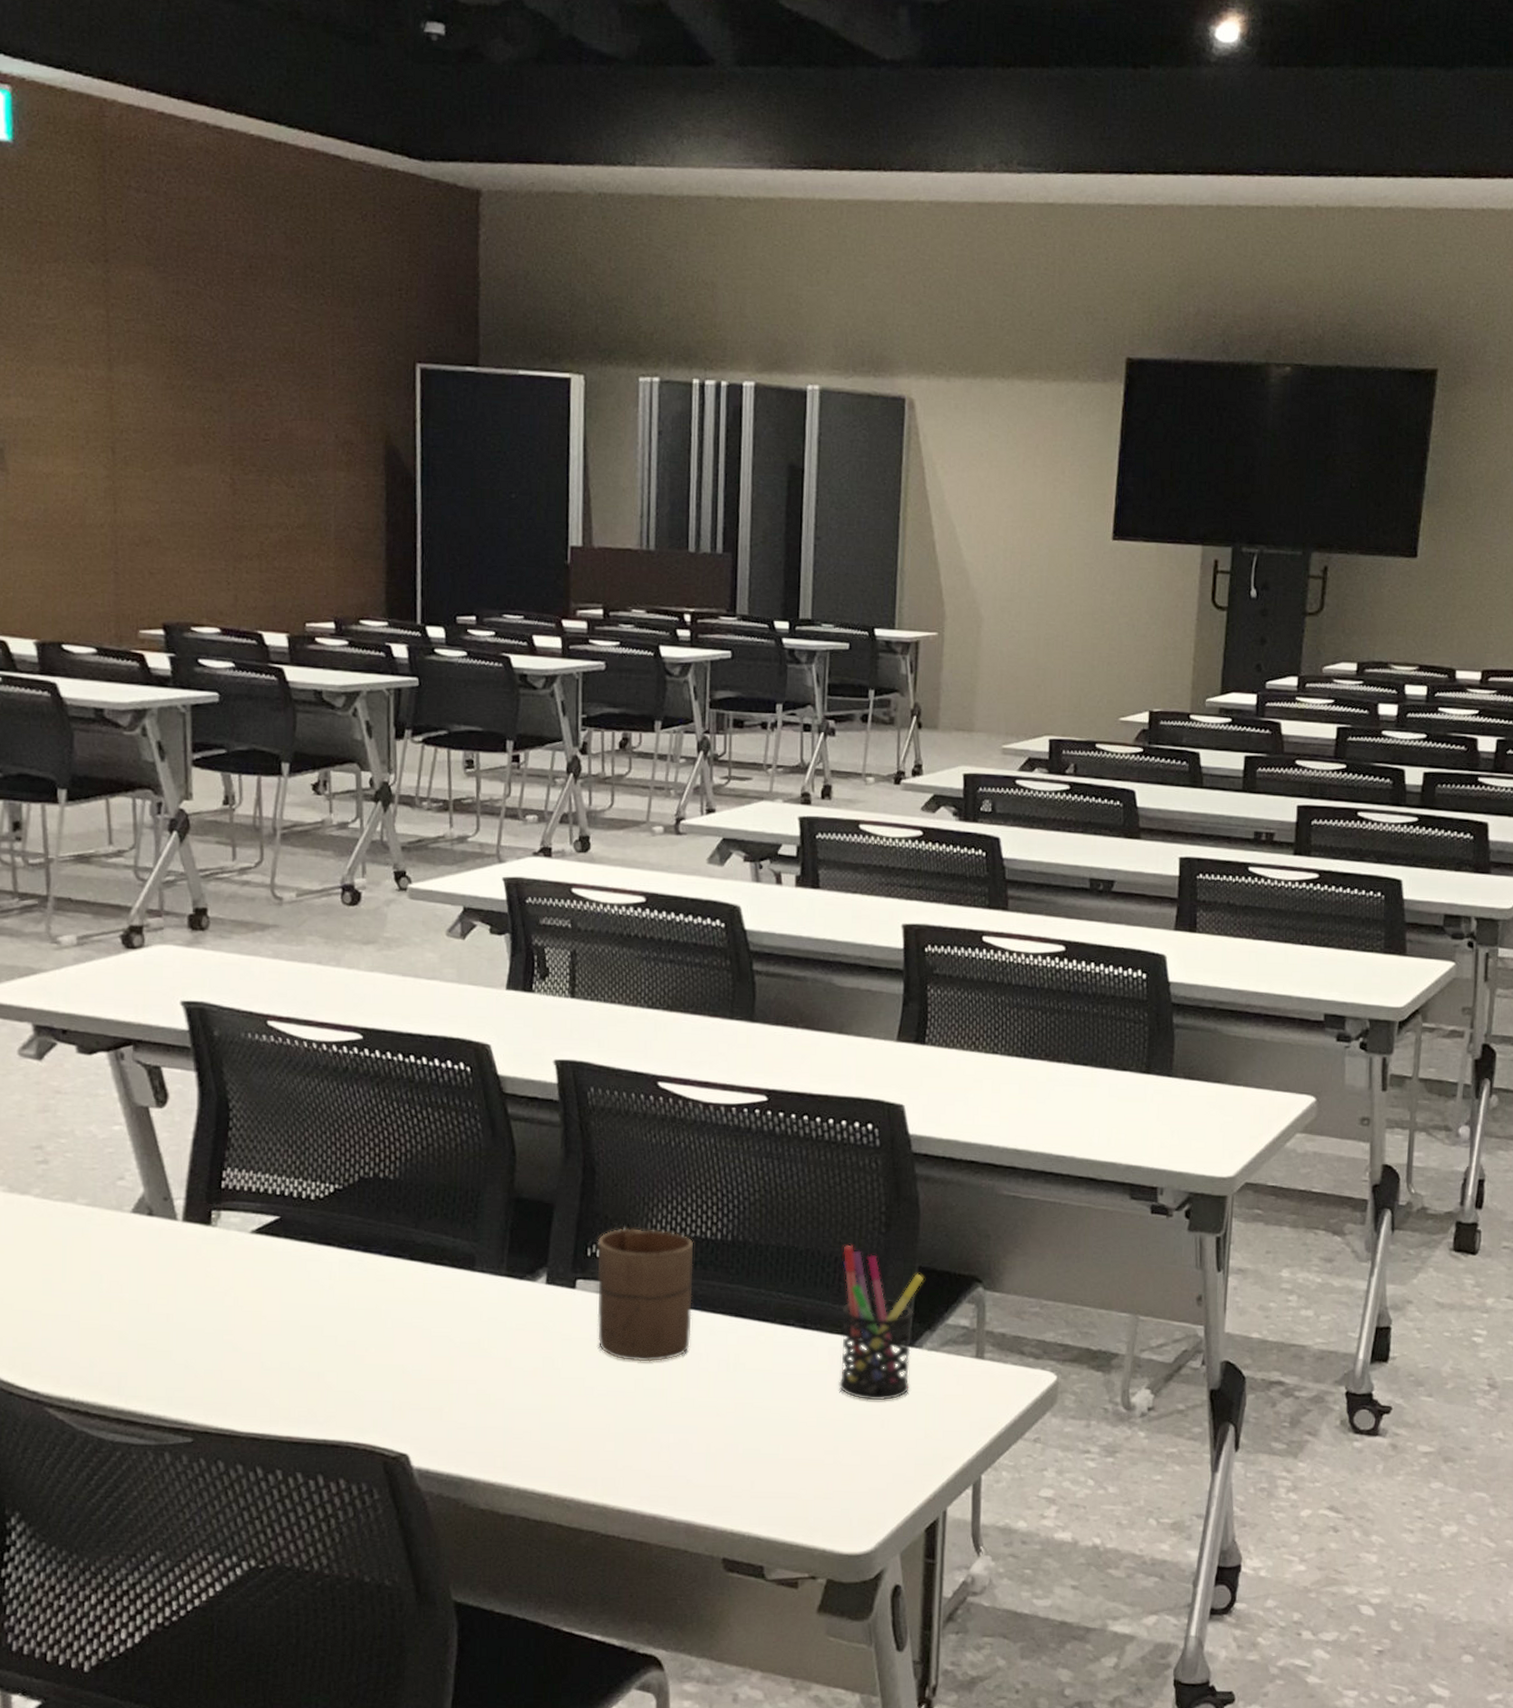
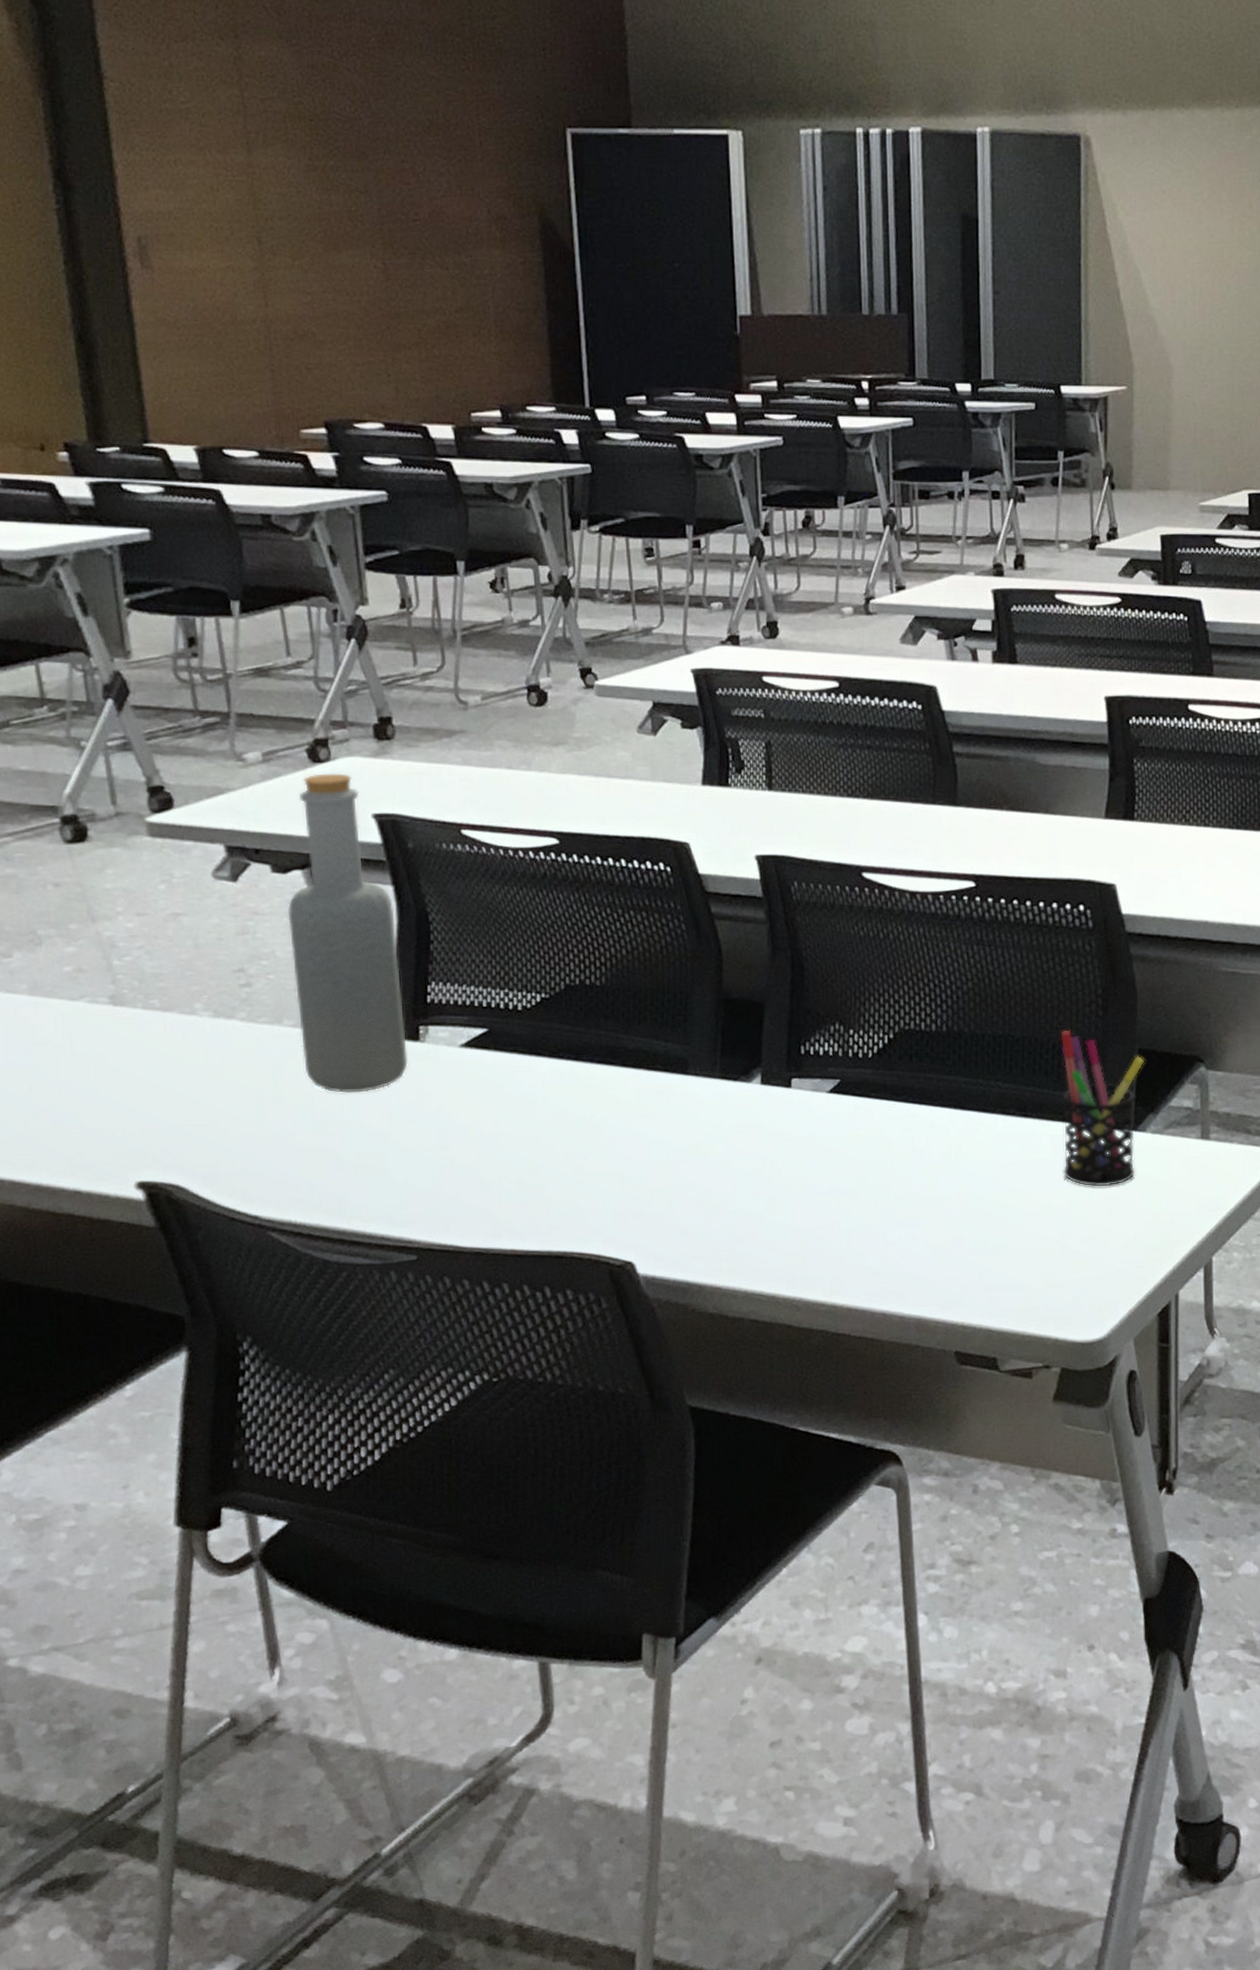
bottle: none [90,959,198,1274] -> present [287,773,408,1093]
cup: present [597,1228,694,1362] -> none [810,1024,910,1159]

